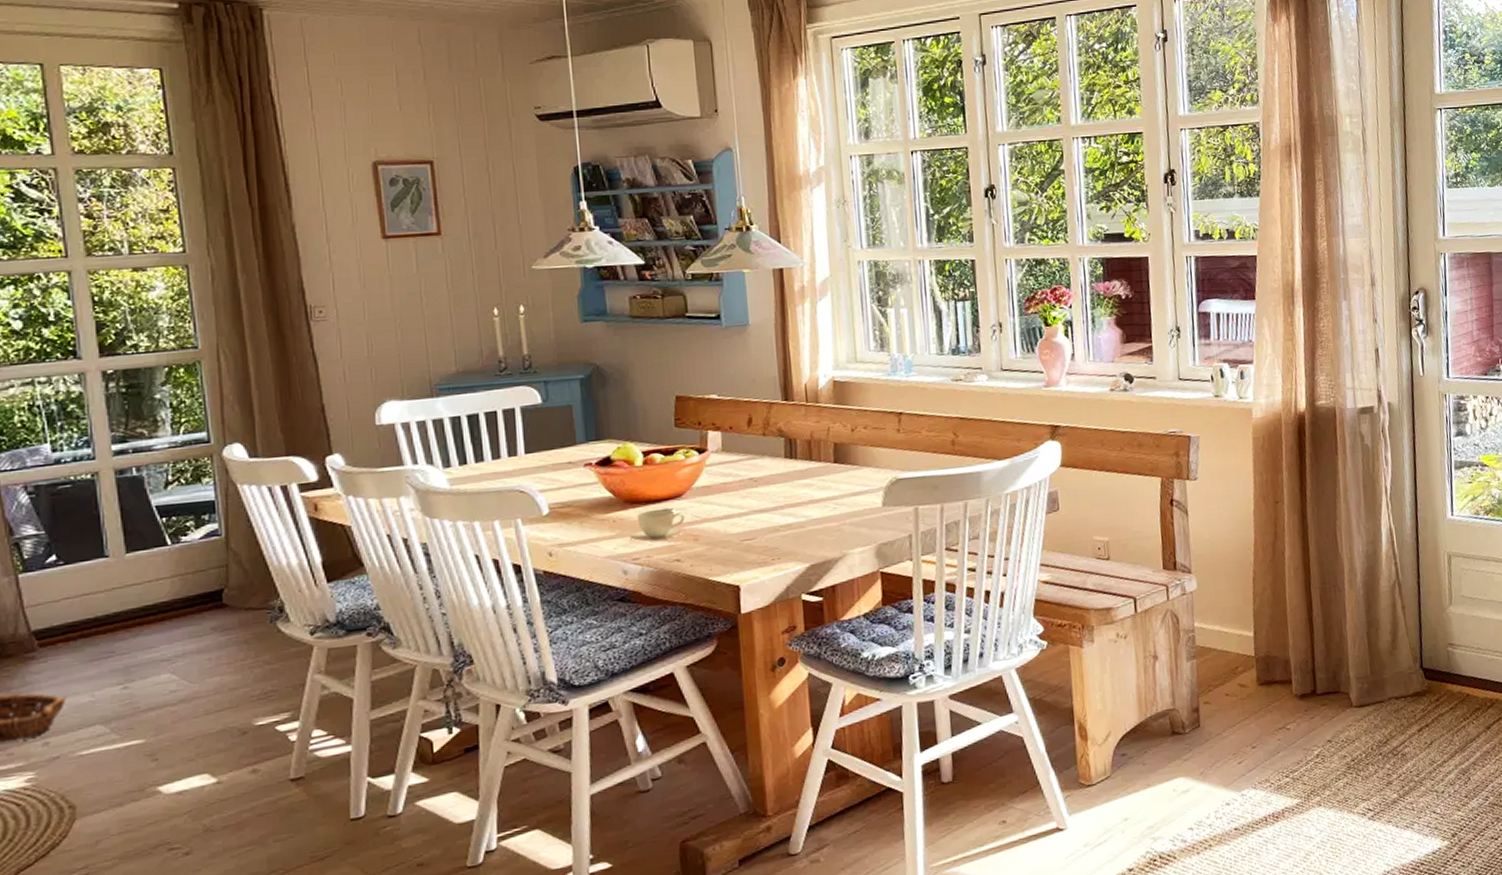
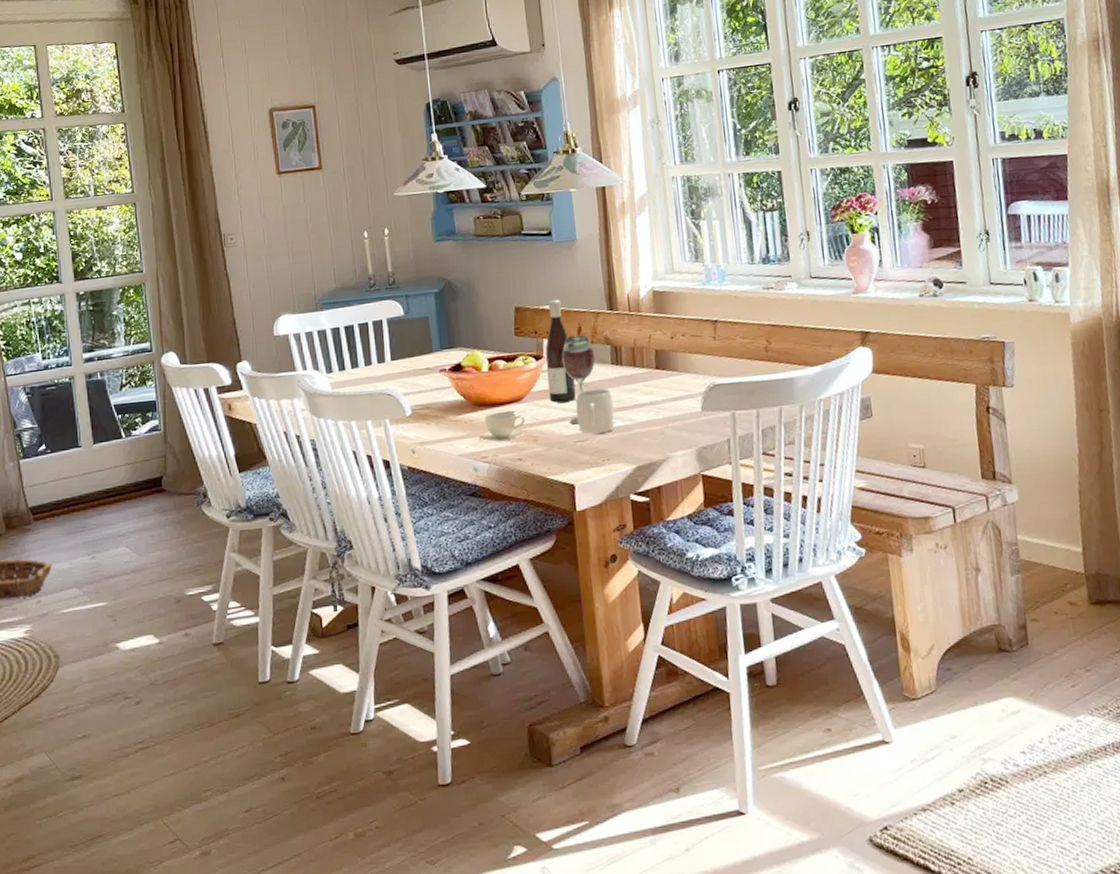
bottle: none [709,387,744,499] -> present [545,299,576,403]
wineglass: none [728,426,766,522] -> present [561,334,595,424]
mug: none [743,483,787,532] -> present [575,388,615,435]

